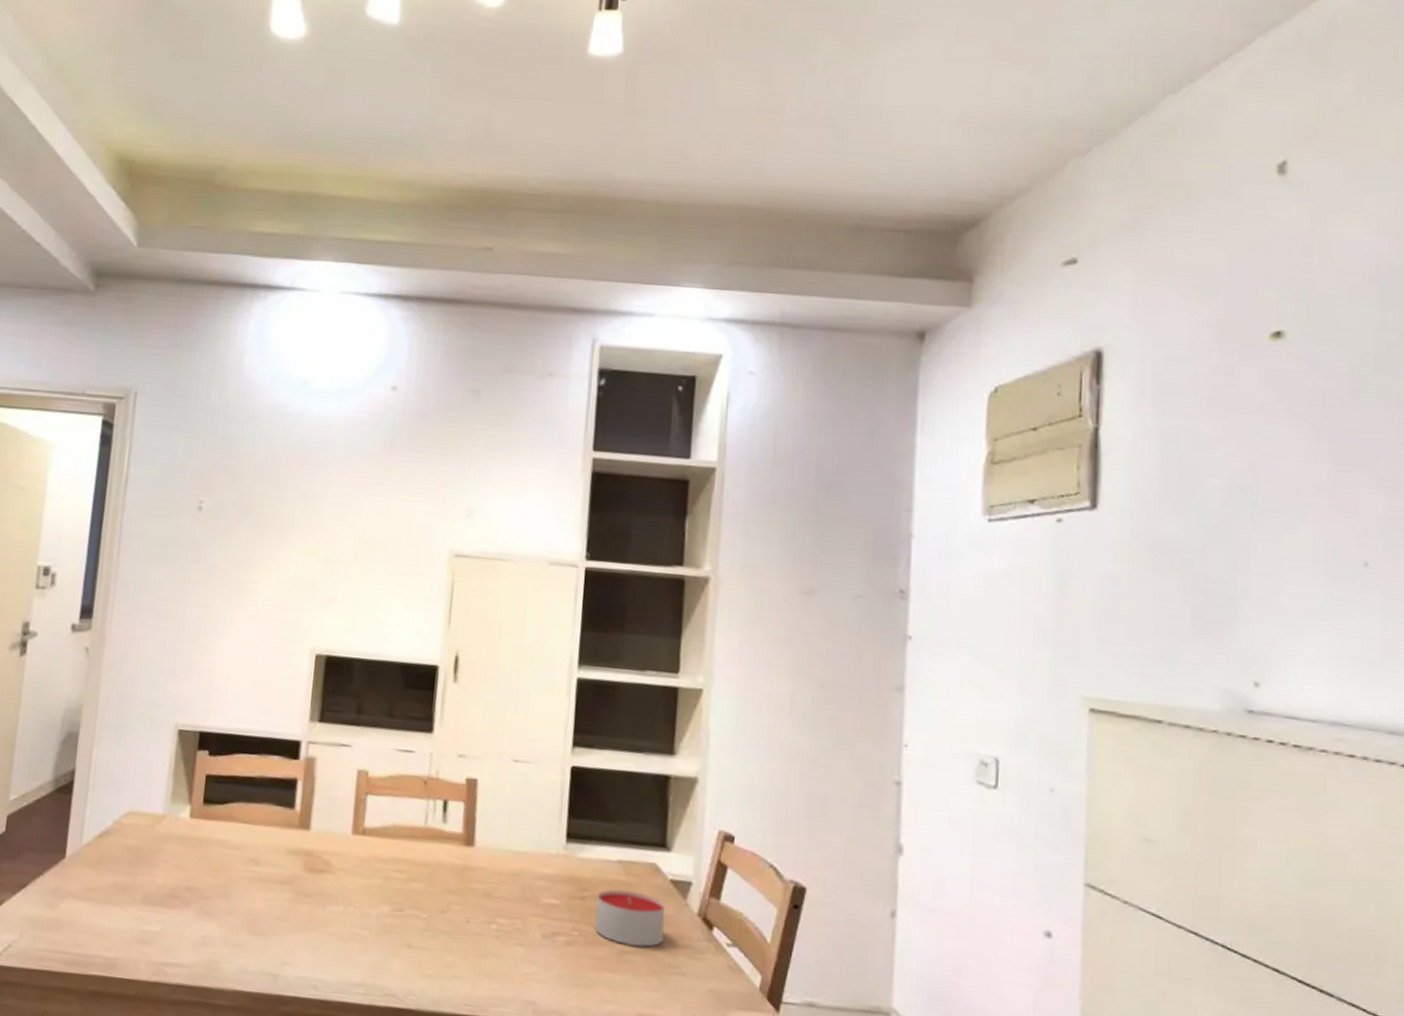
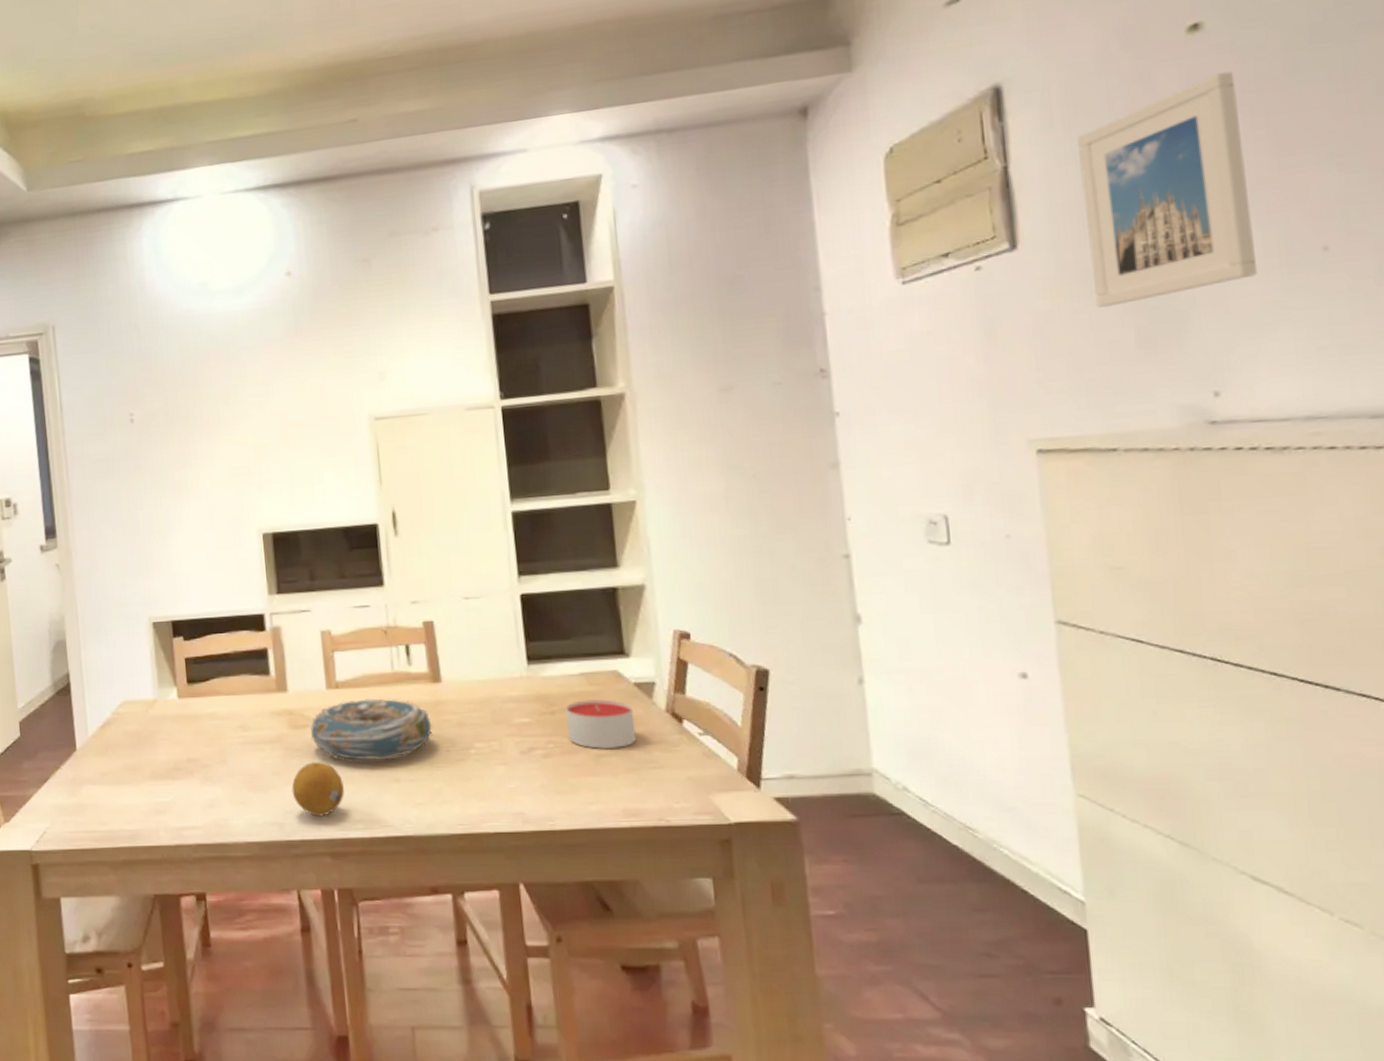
fruit: none [293,911,351,974] -> present [291,762,344,817]
decorative bowl: none [325,849,456,923] -> present [310,697,433,762]
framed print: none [1161,381,1306,582] -> present [1078,71,1258,308]

